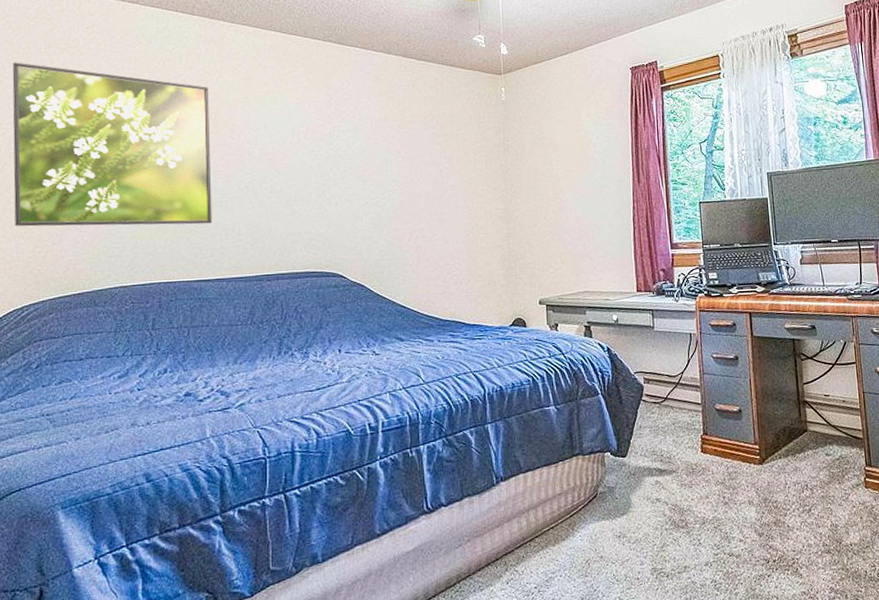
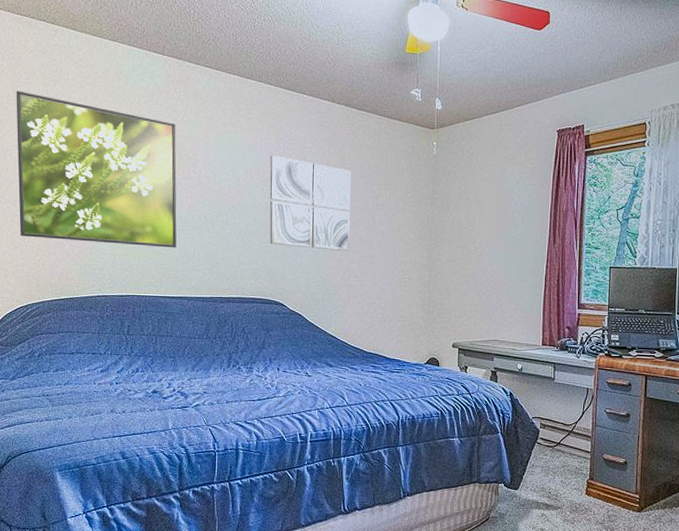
wall art: none [321,113,417,211] -> present [269,155,351,251]

